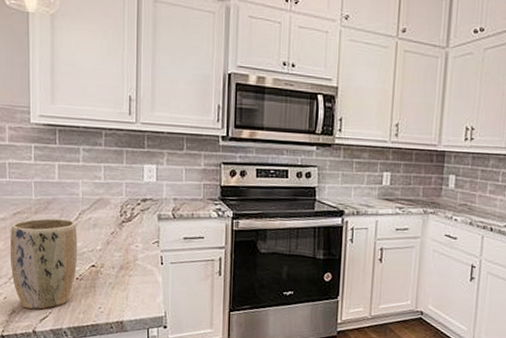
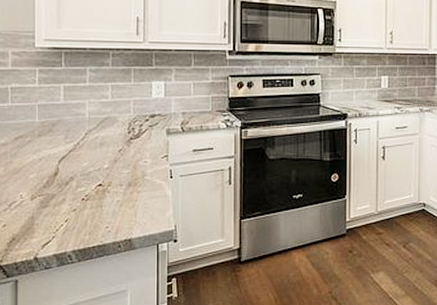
plant pot: present [10,218,78,310] -> none [10,139,84,235]

